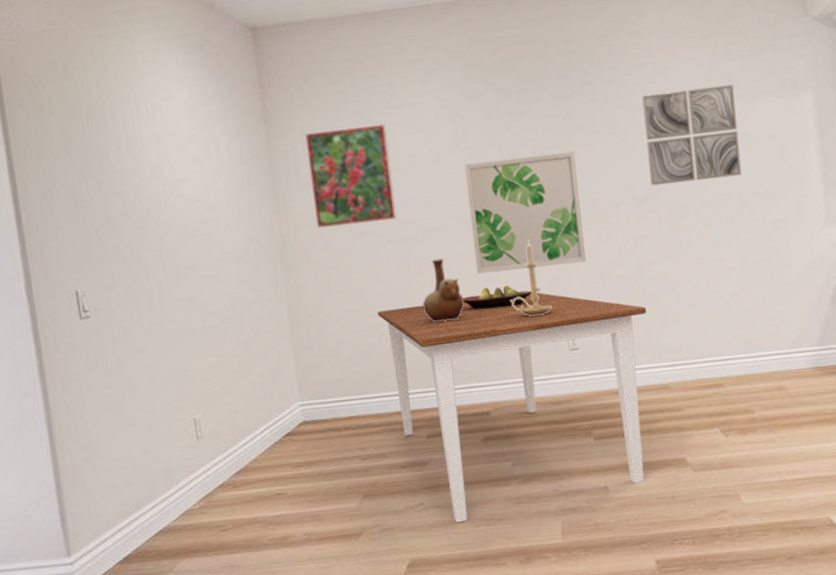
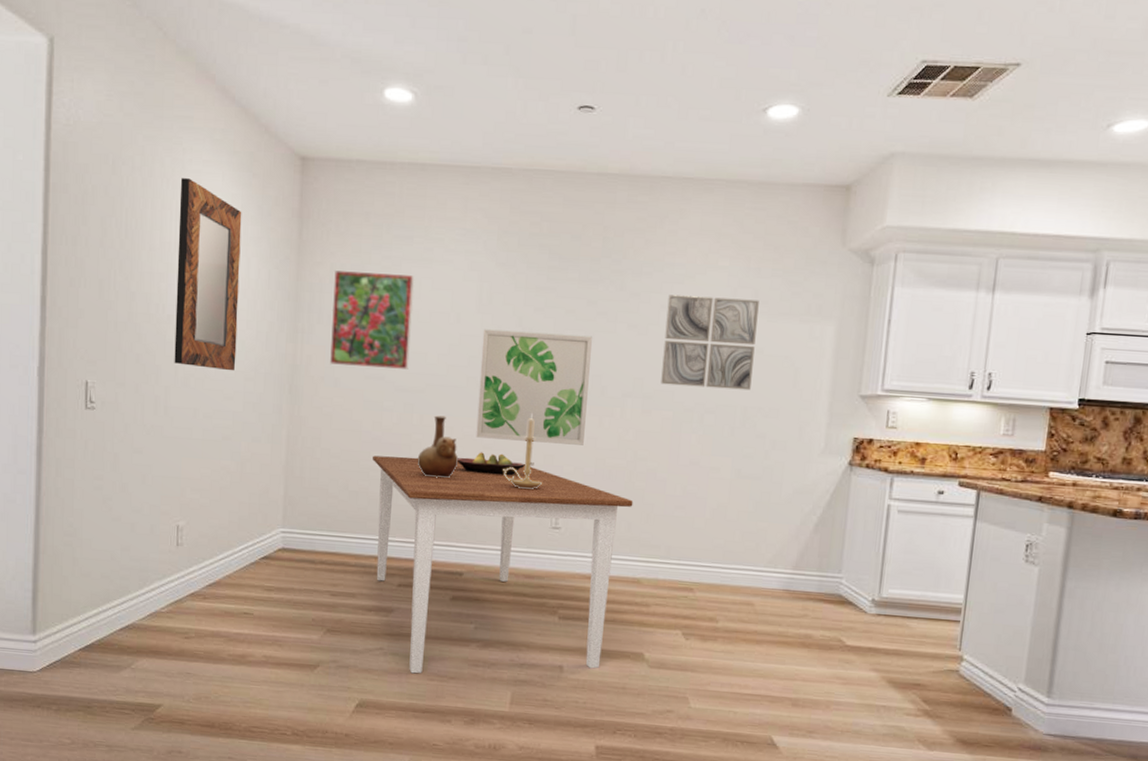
home mirror: none [134,70,223,257] -> present [174,178,242,371]

